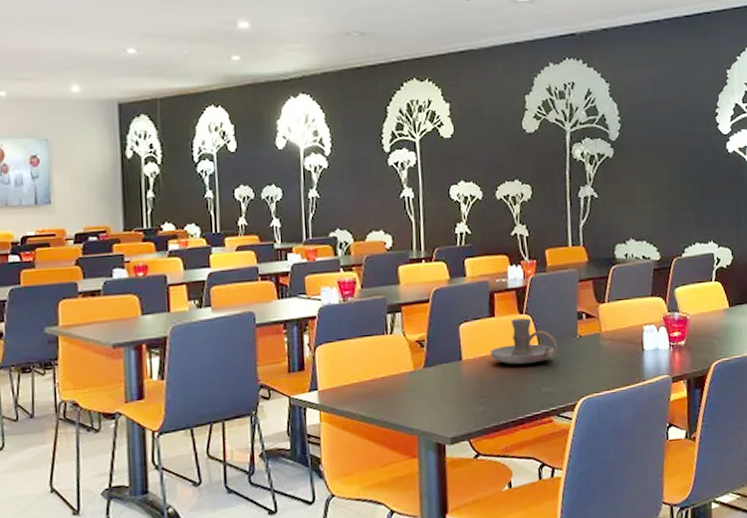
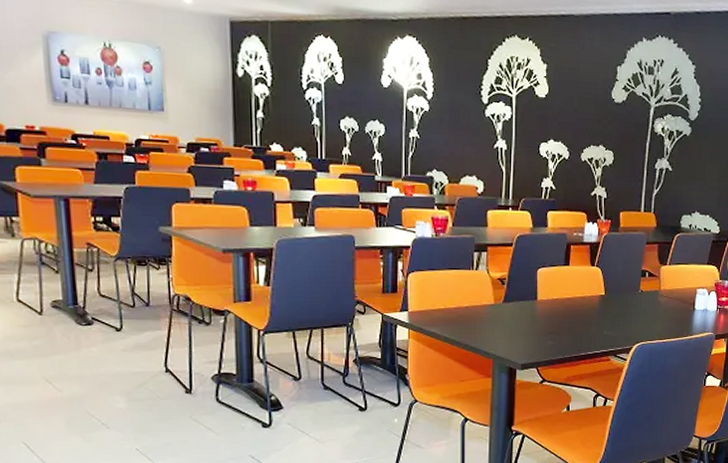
candle holder: present [491,318,558,365] -> none [563,270,621,310]

